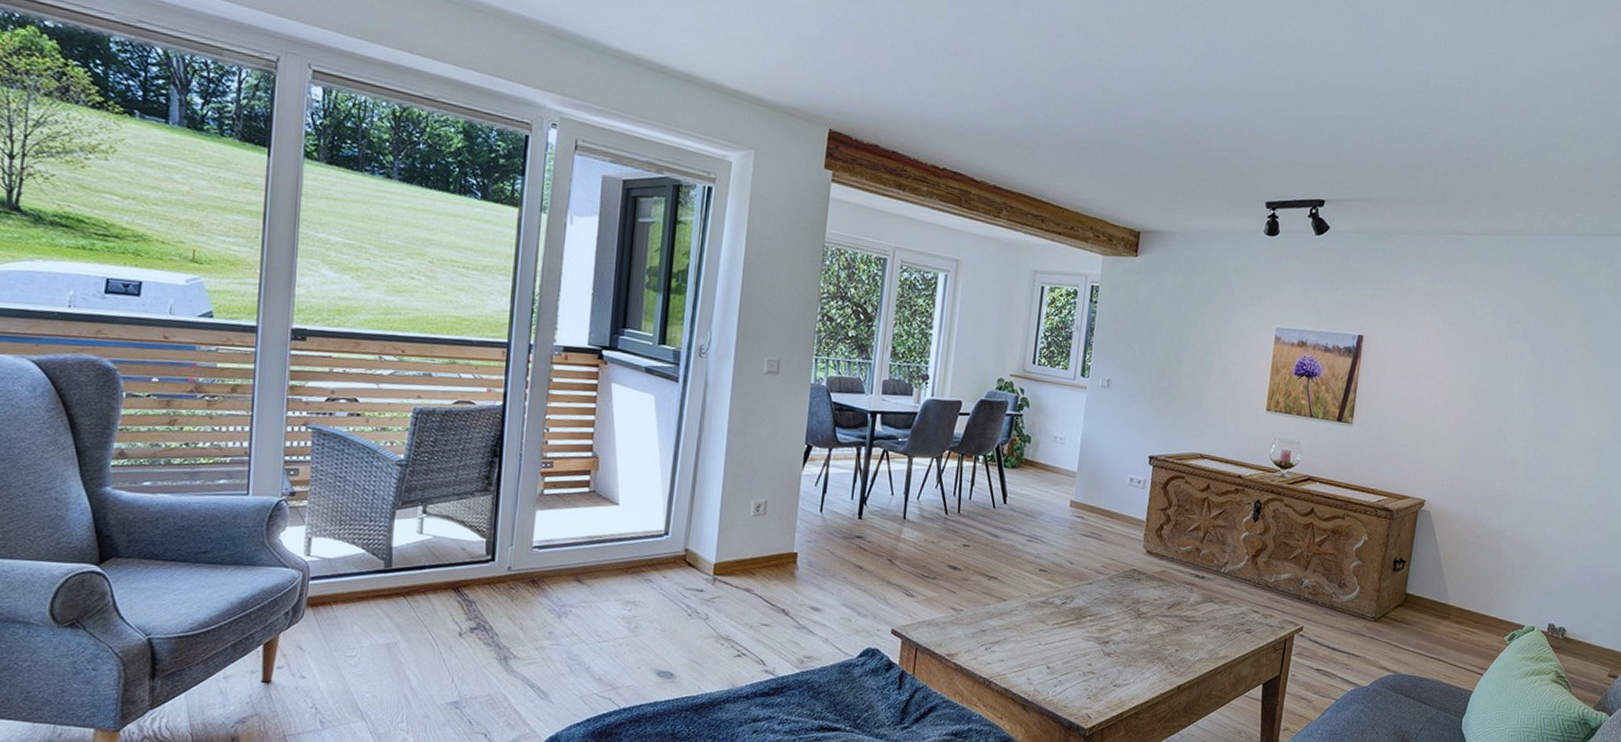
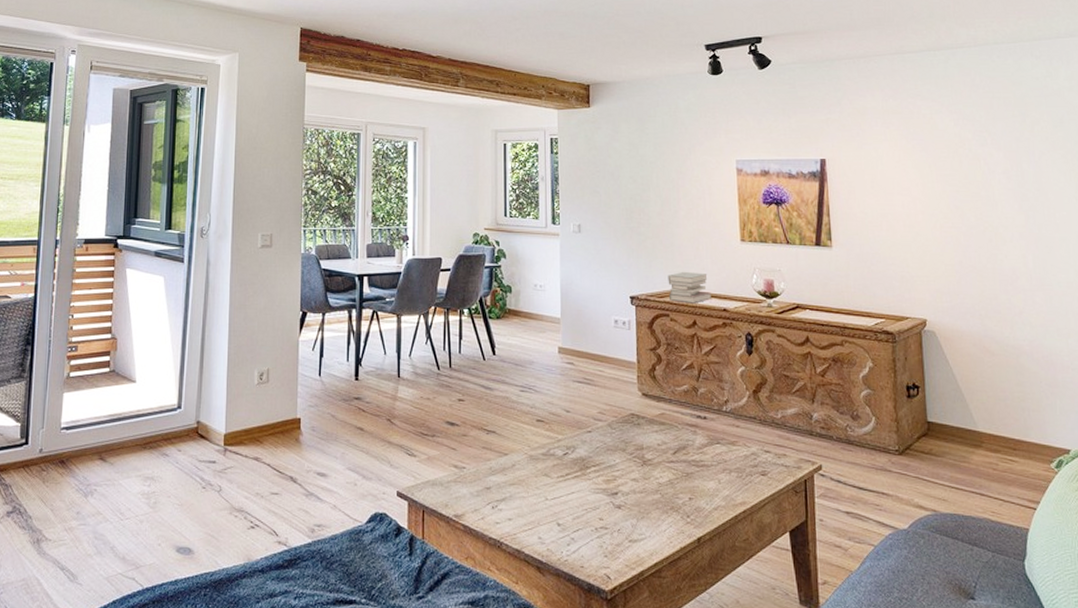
books: none [1188,435,1229,468] -> present [668,271,711,304]

